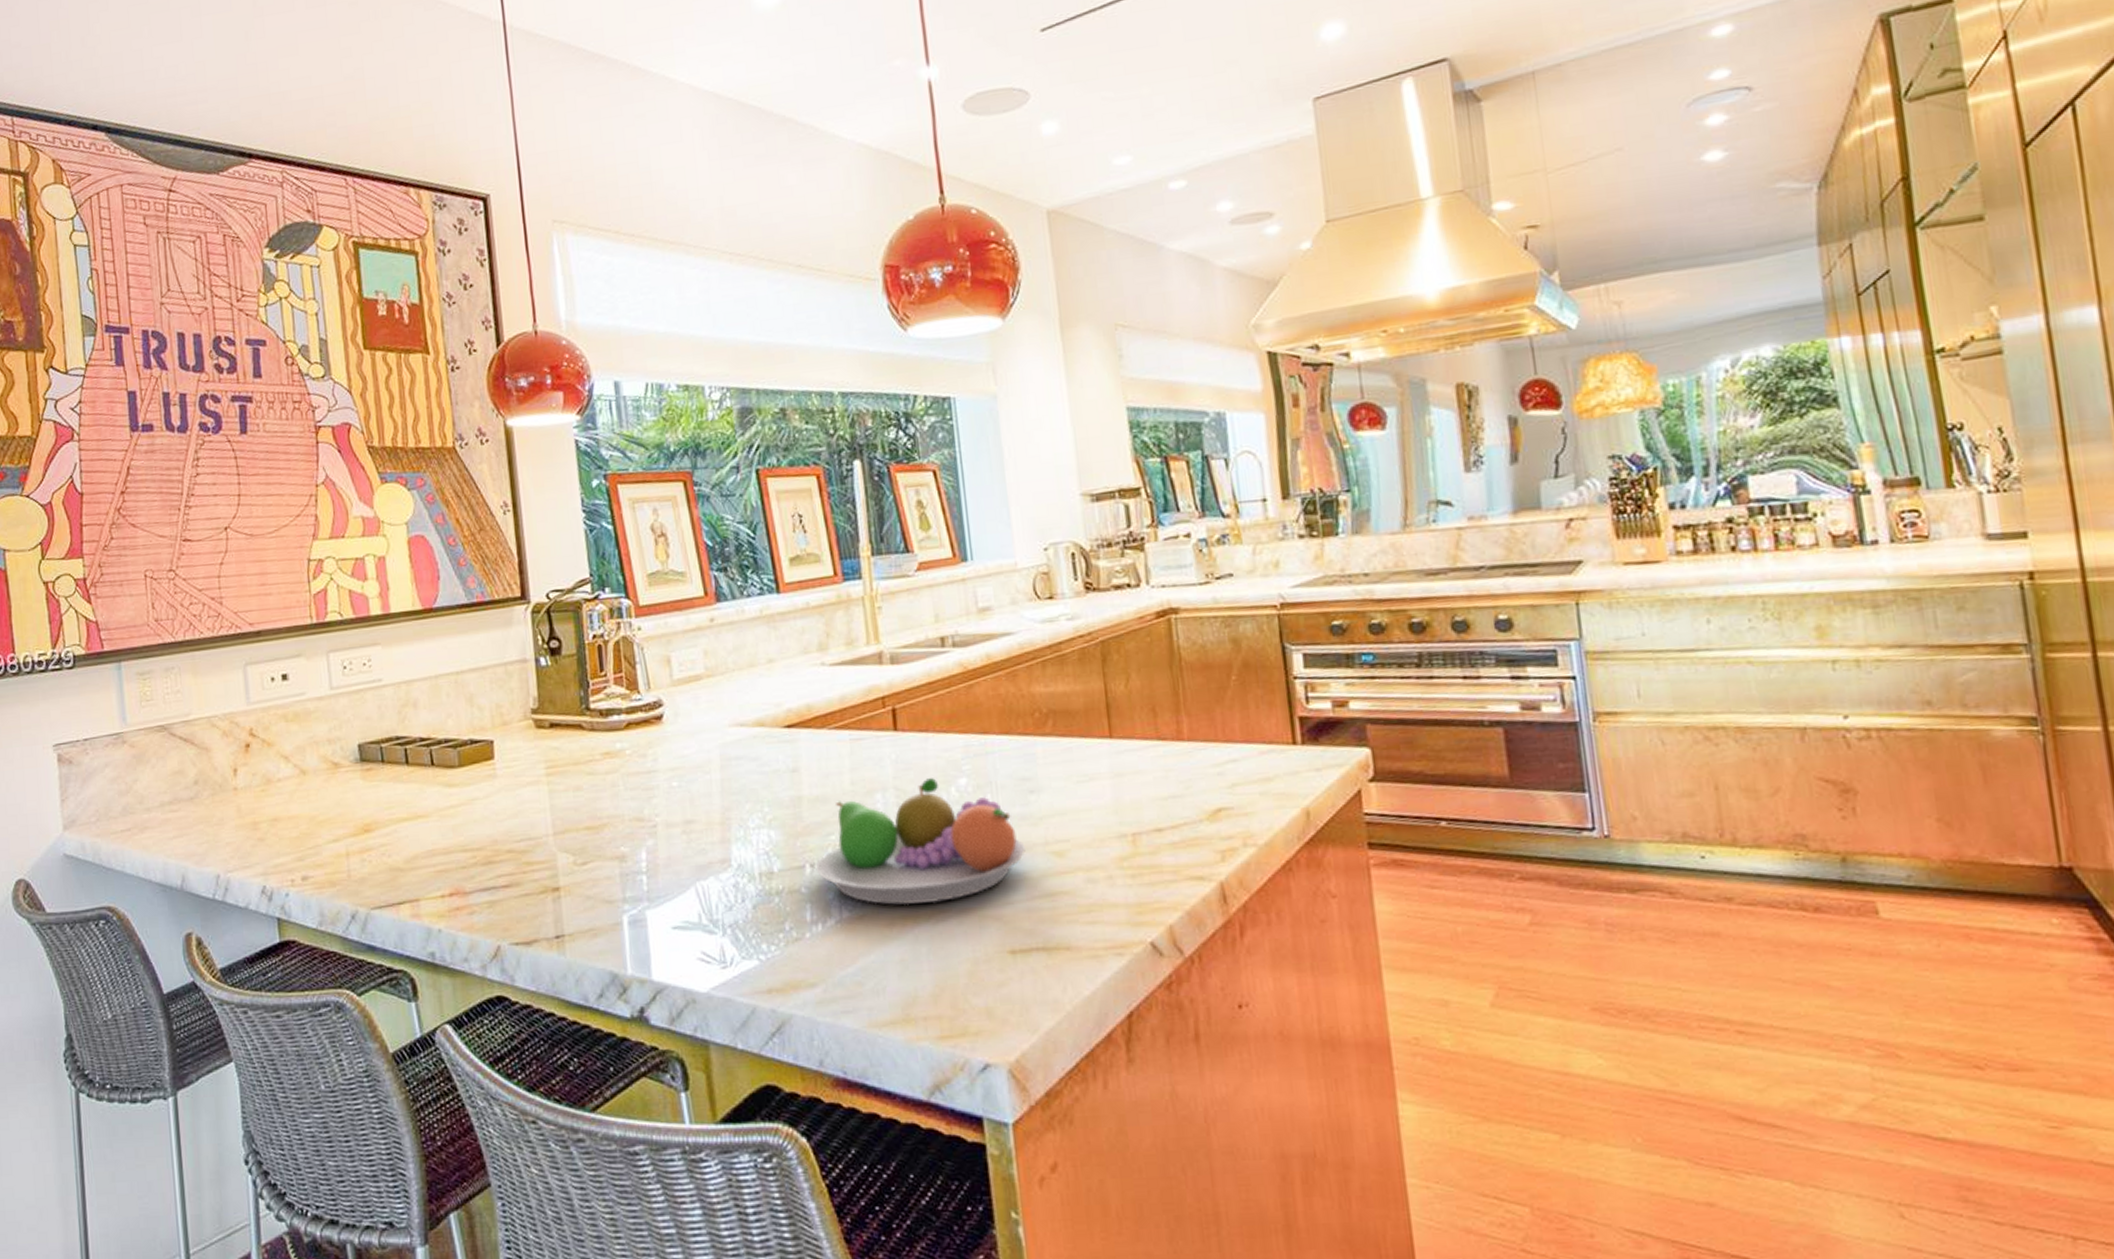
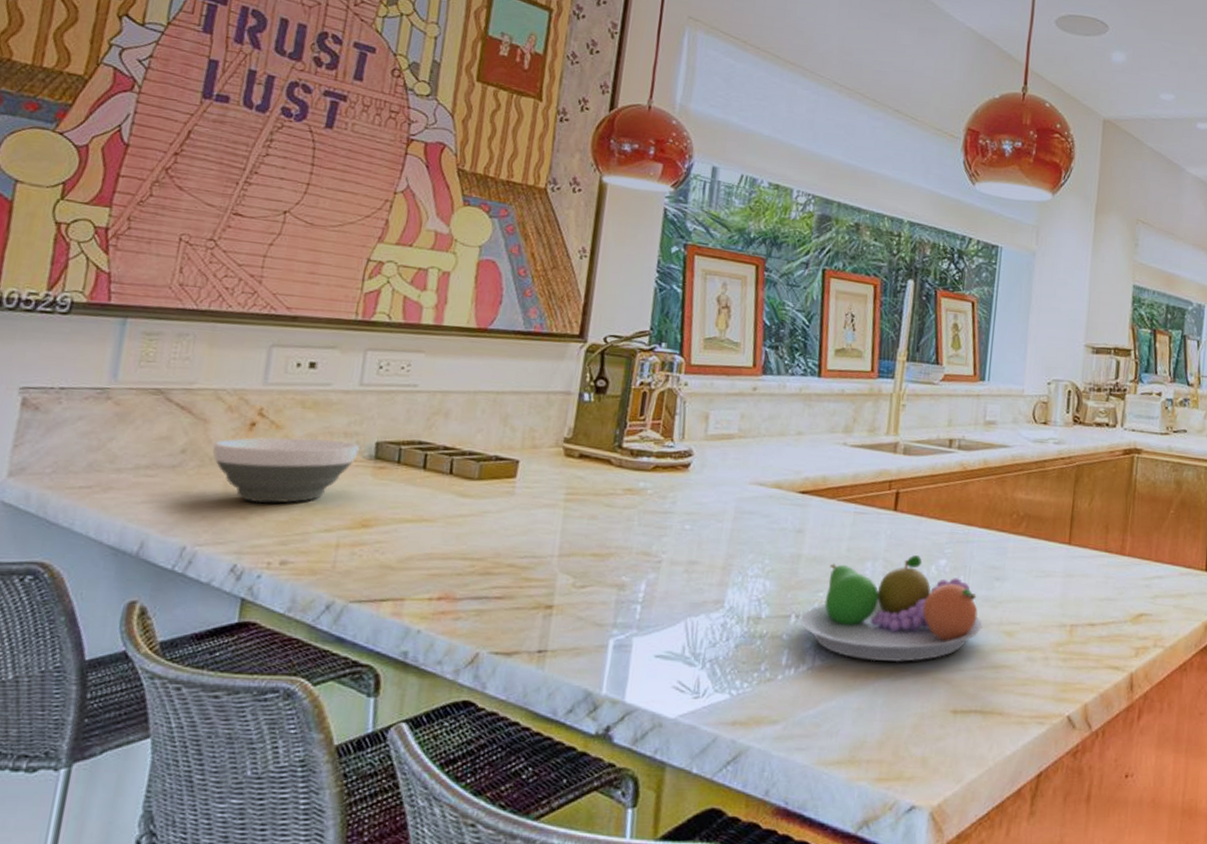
bowl: none [219,748,345,823] -> present [213,437,359,504]

